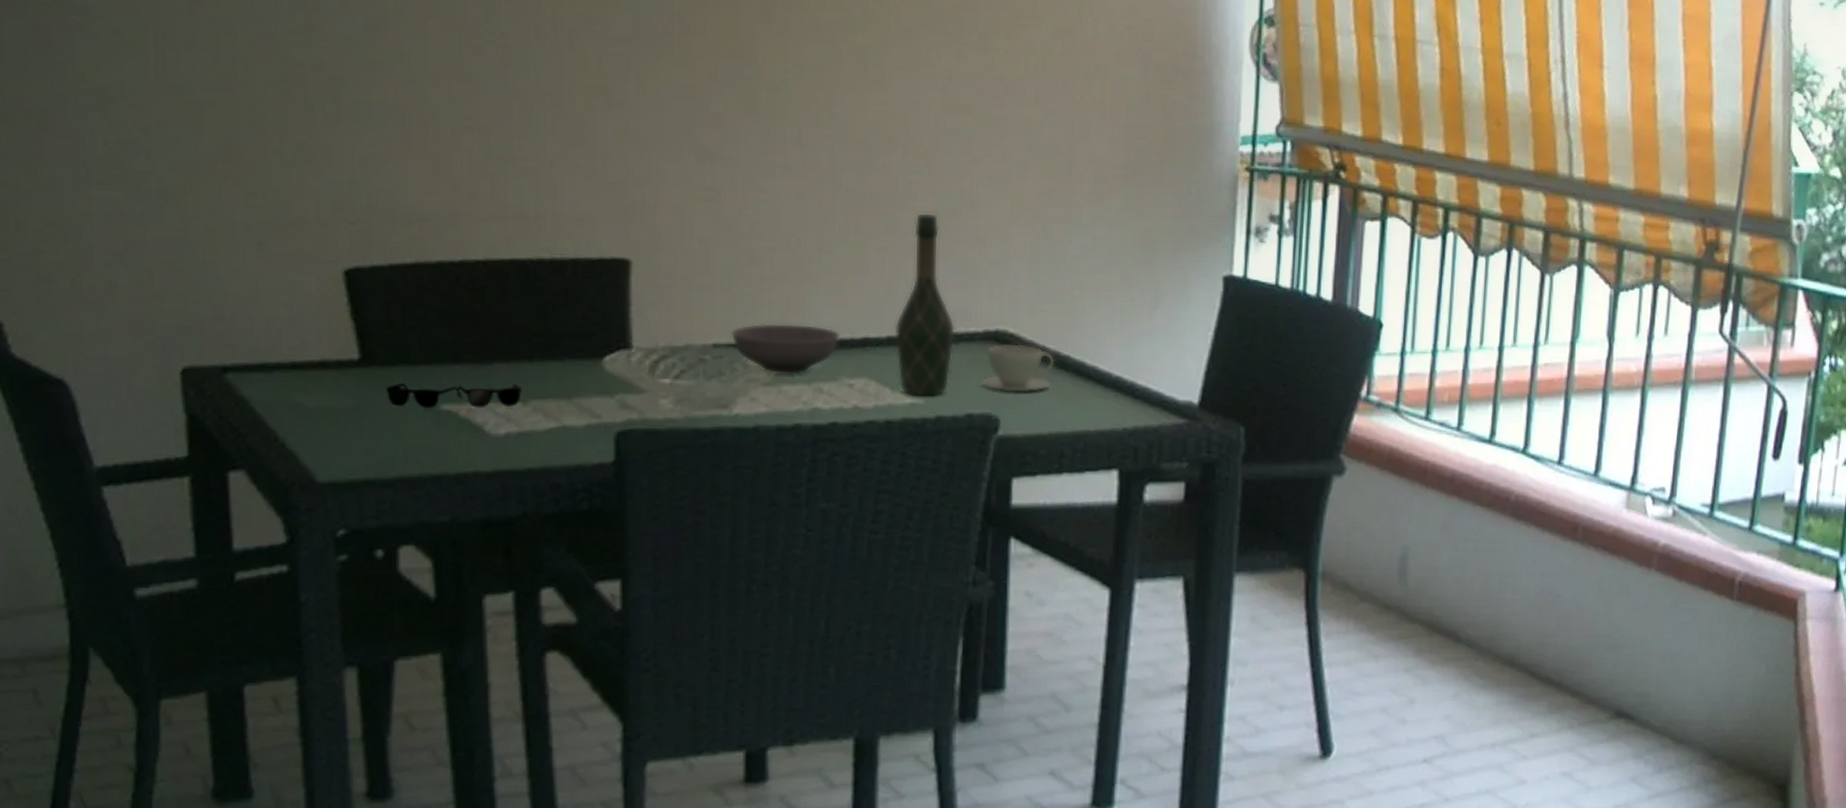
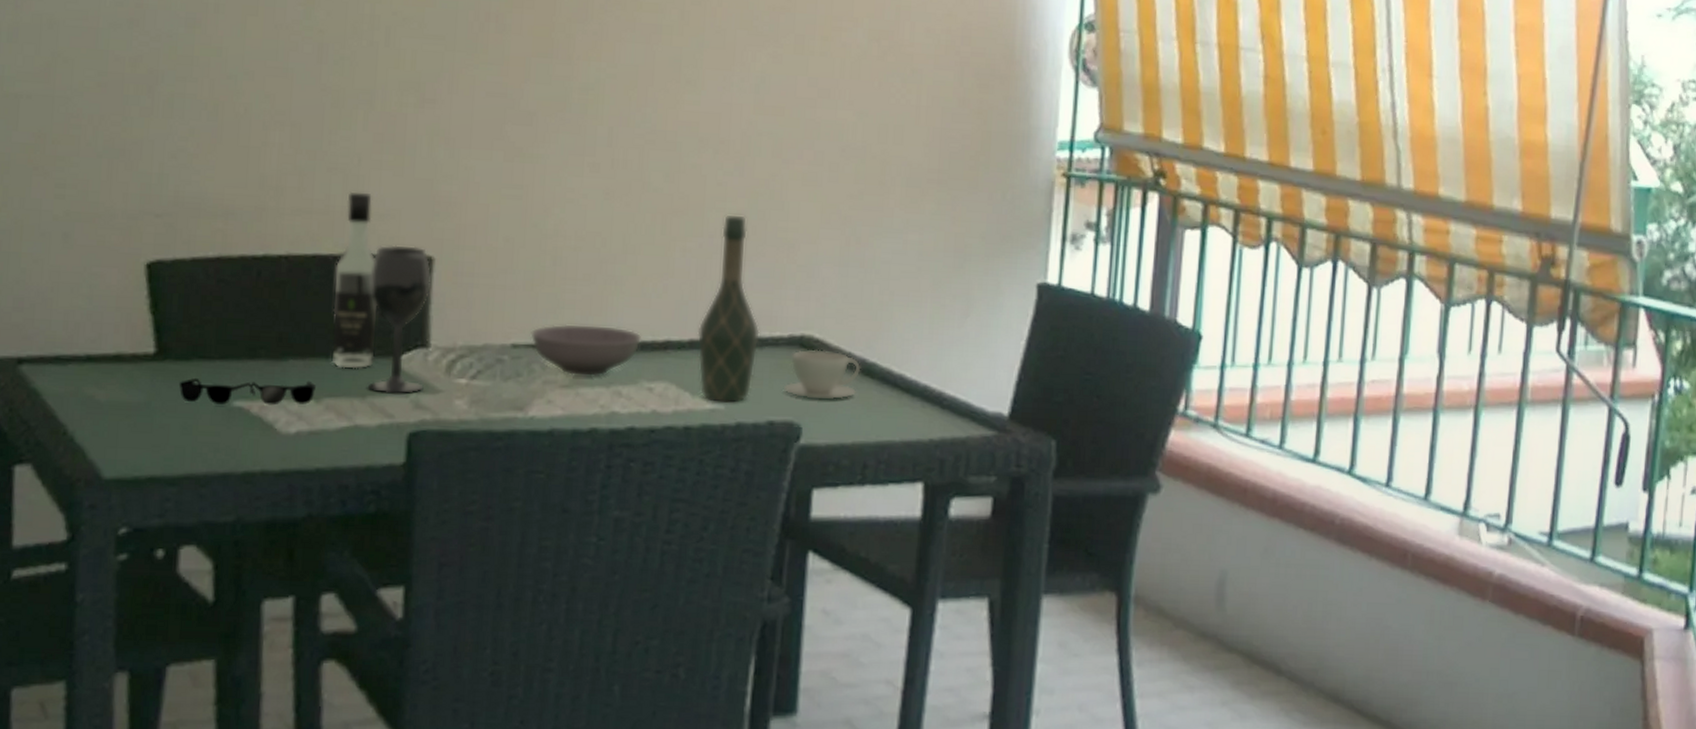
bottle: none [534,196,579,371] -> present [331,191,379,369]
wine glass: none [568,248,630,395] -> present [368,245,432,394]

